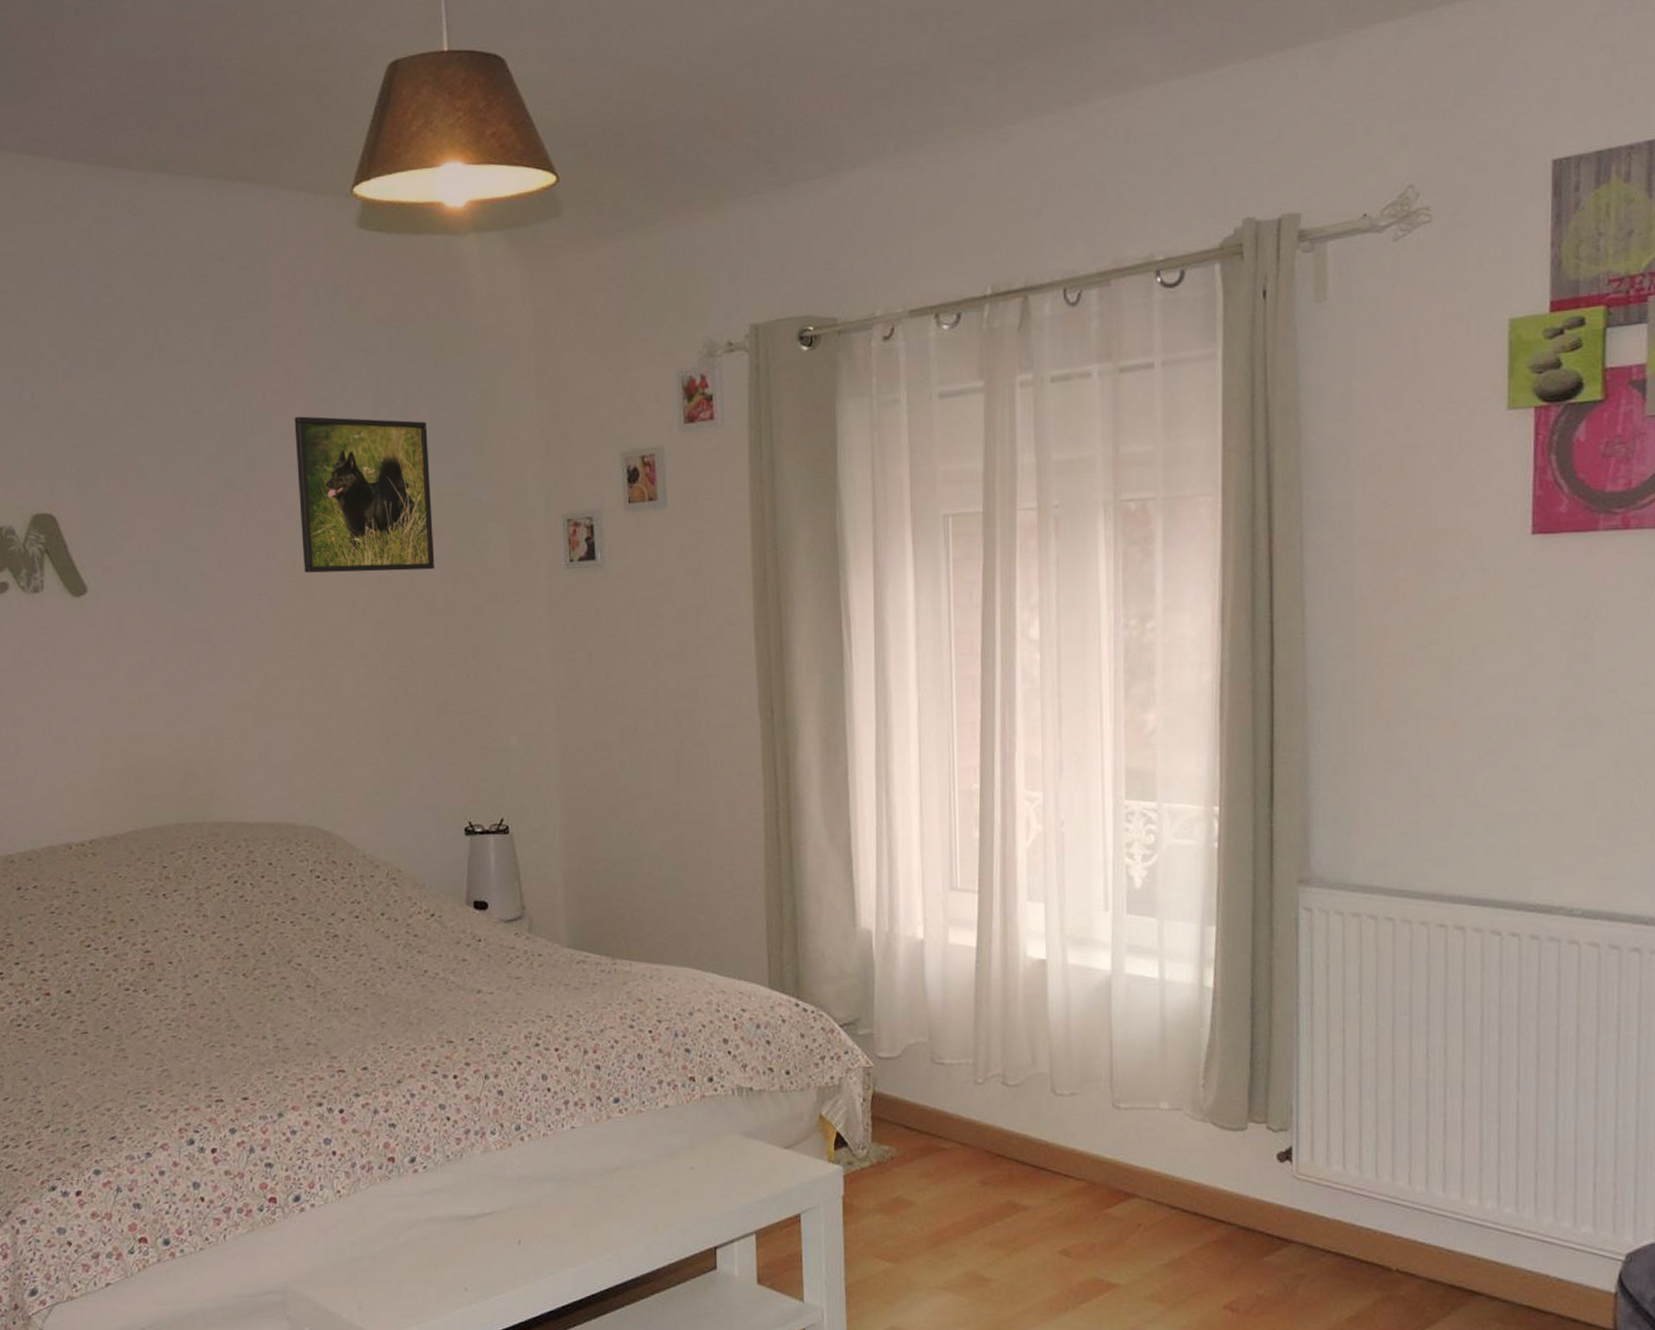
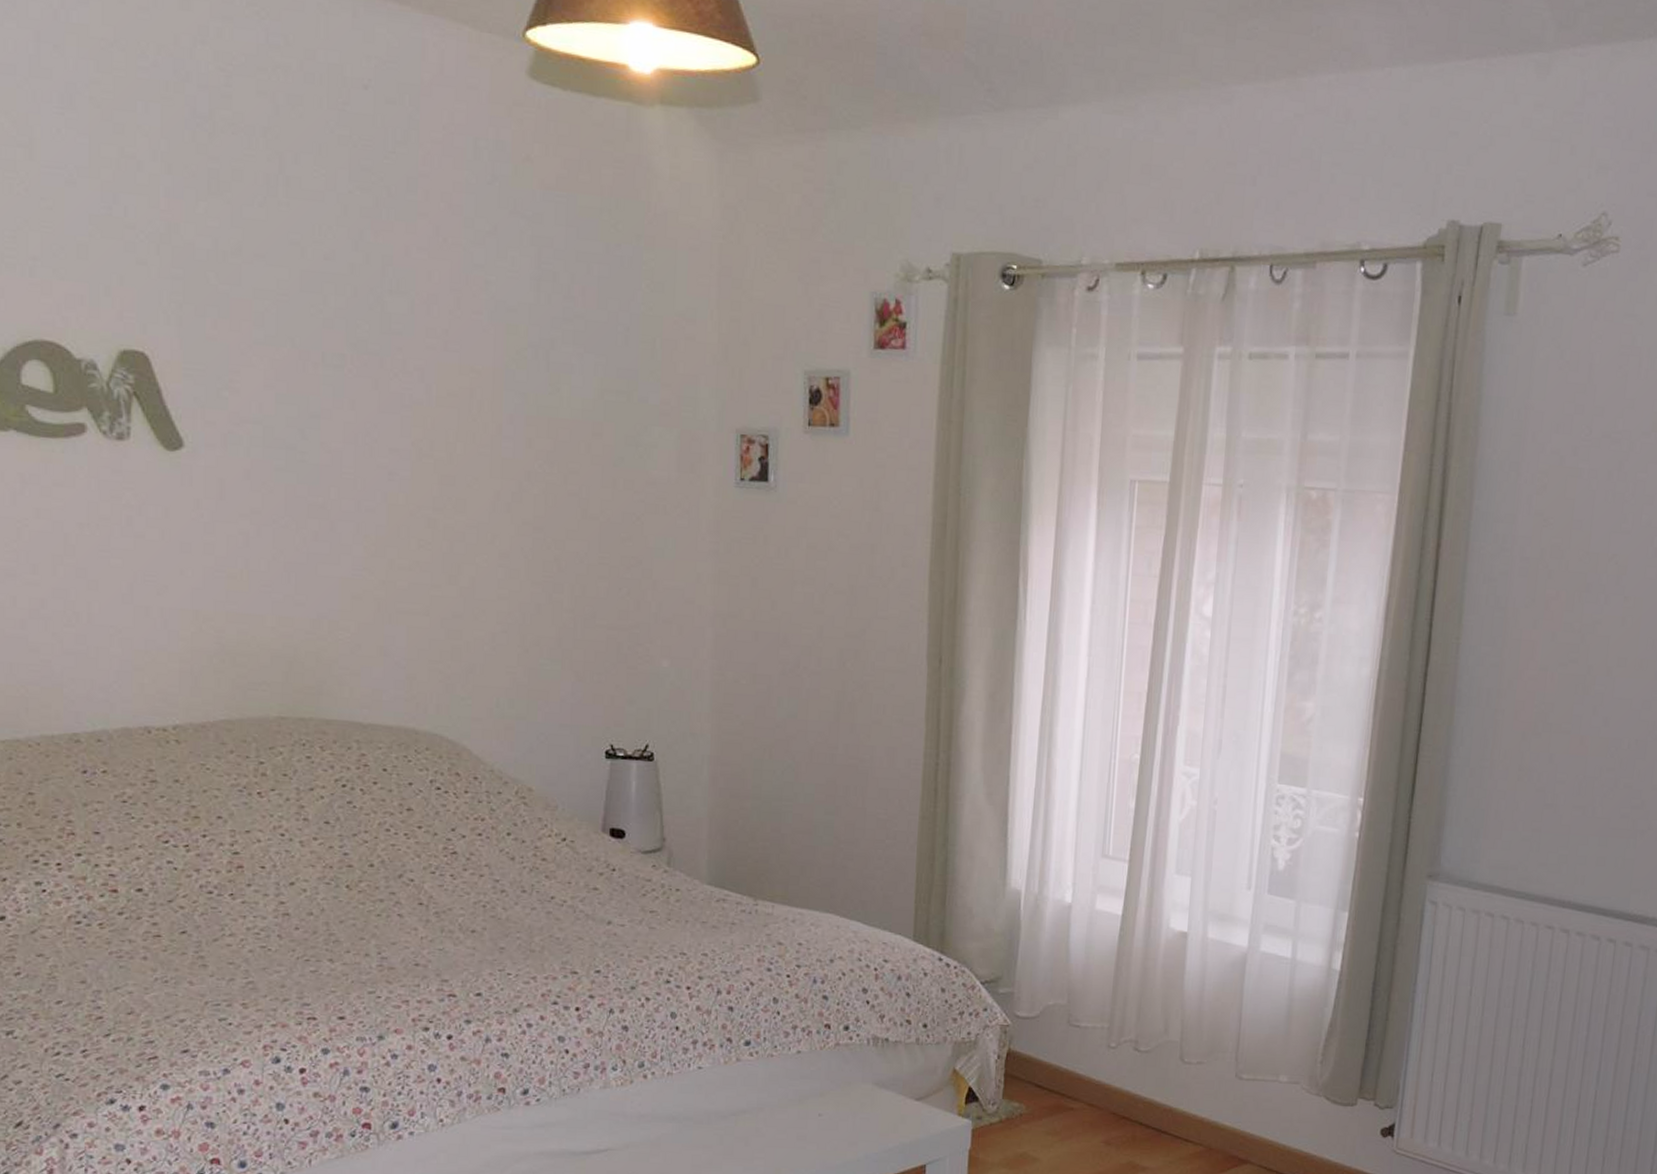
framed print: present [294,416,435,573] -> none [441,280,594,471]

